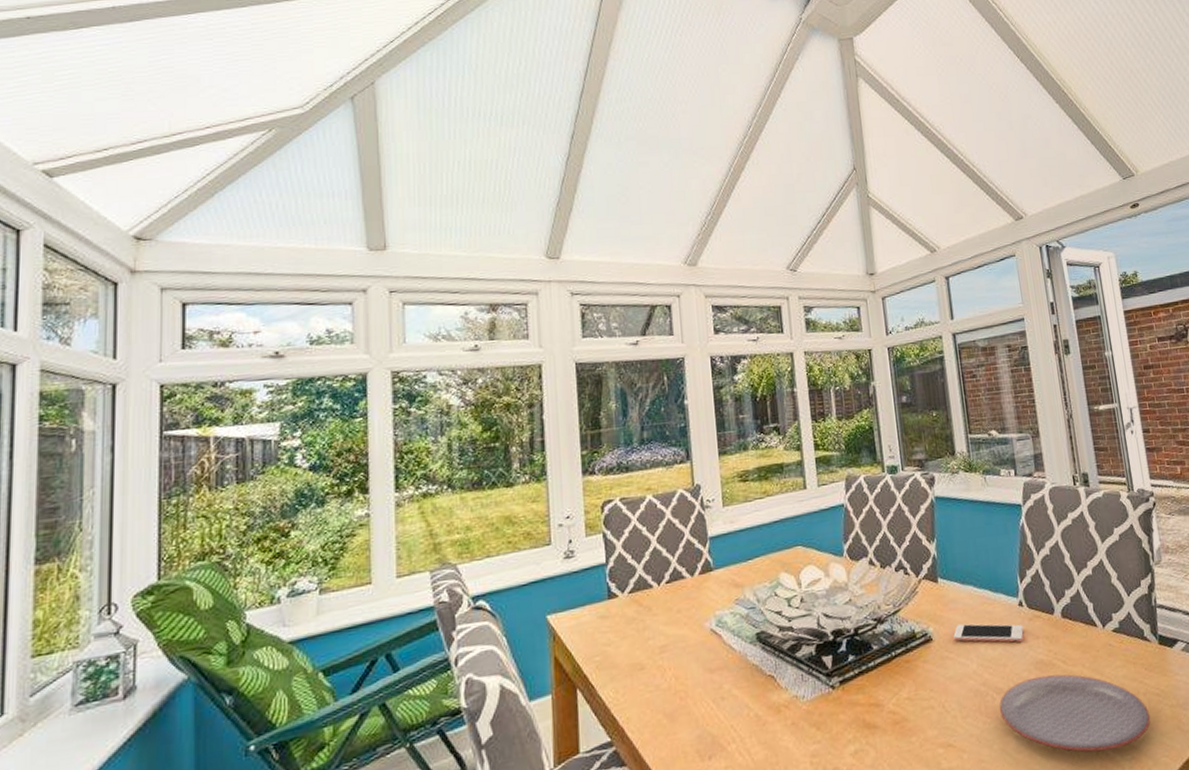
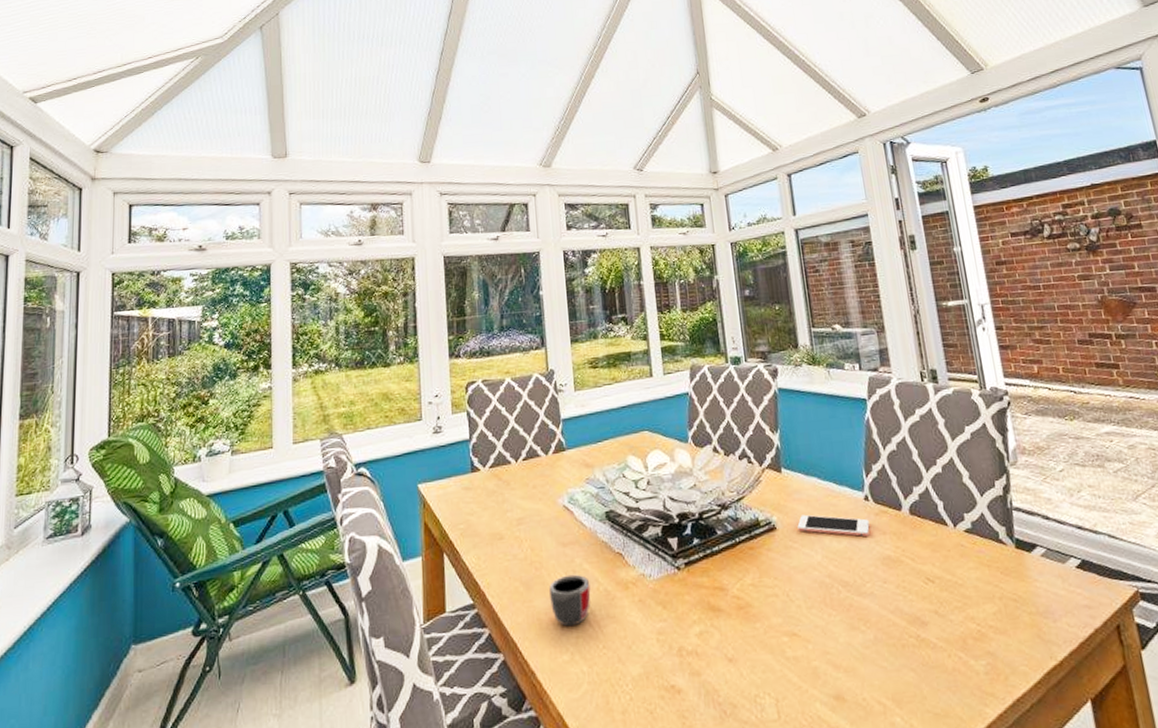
mug: none [695,701,741,758] -> present [549,574,591,627]
plate: present [999,674,1151,752] -> none [845,571,1008,654]

